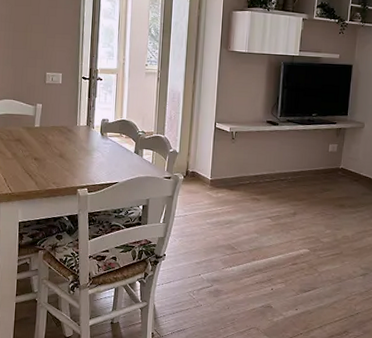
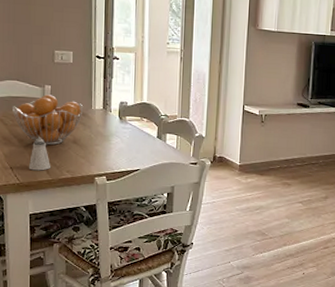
fruit basket: none [7,112,70,158] -> present [11,94,84,145]
saltshaker: none [19,154,40,182] -> present [28,140,51,171]

